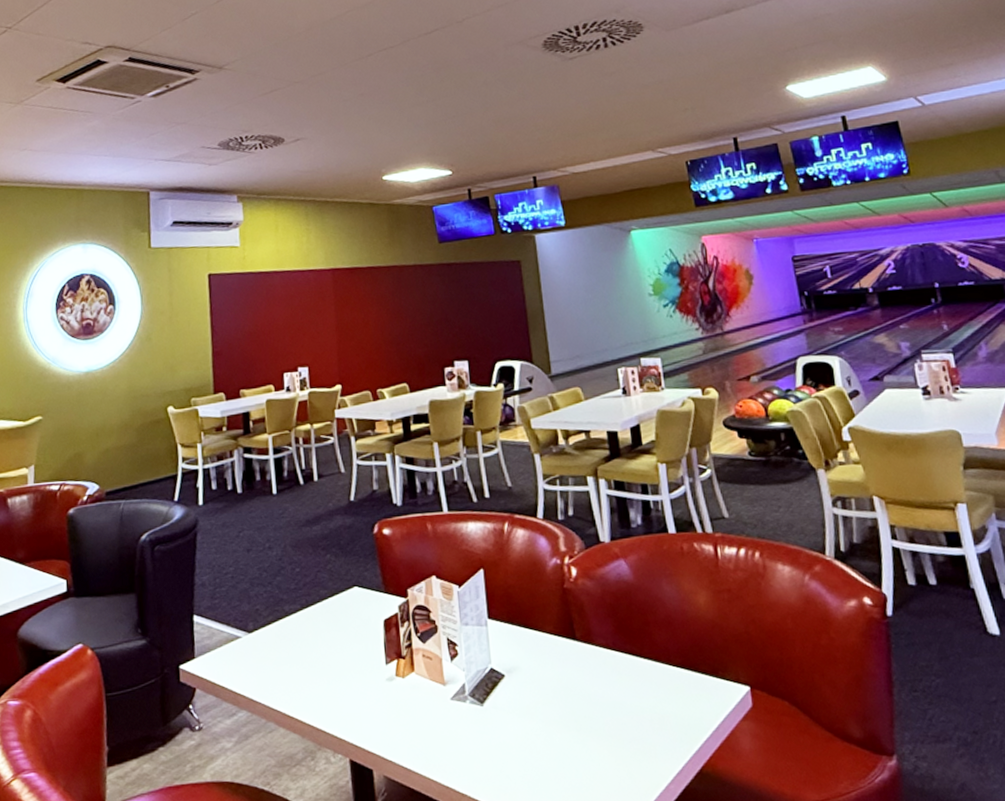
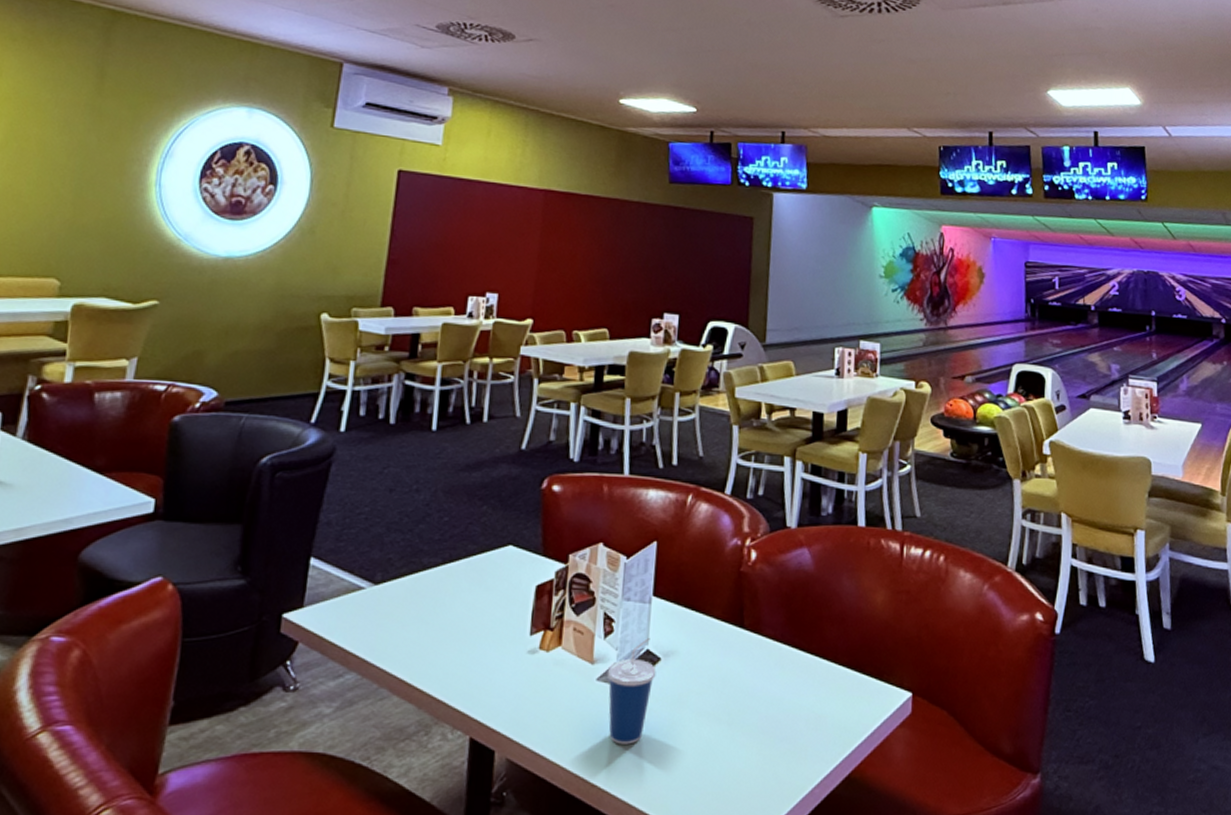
cup: none [458,658,503,756] -> present [606,638,656,744]

